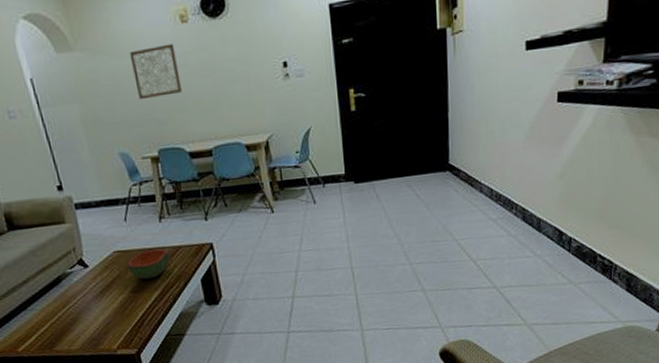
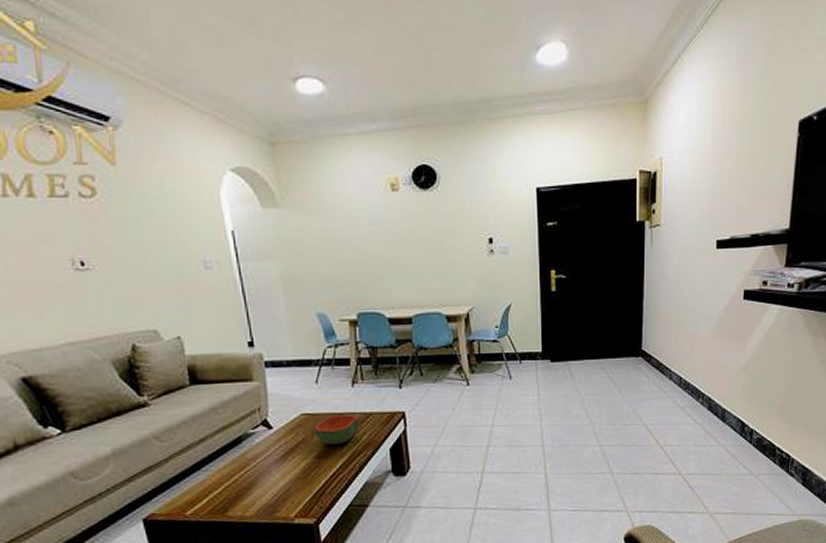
wall art: present [129,43,182,100] -> none [337,210,386,262]

